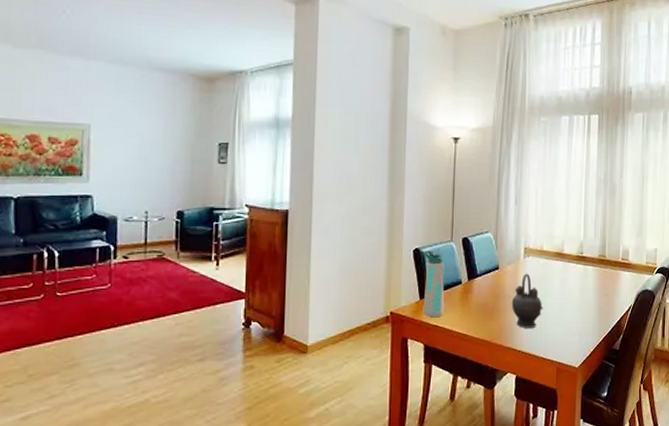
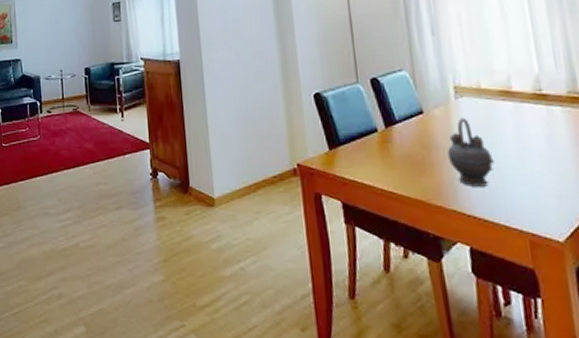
water bottle: present [422,250,445,318] -> none [324,94,361,171]

